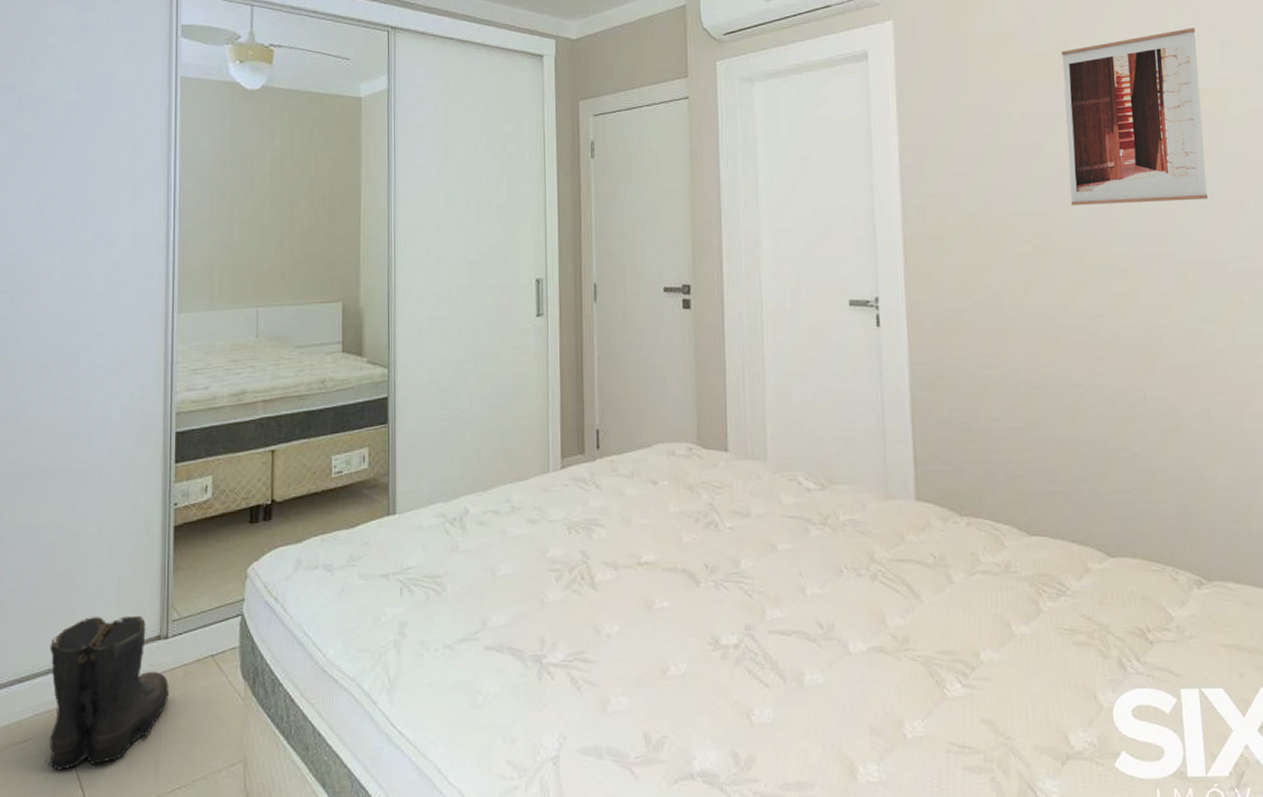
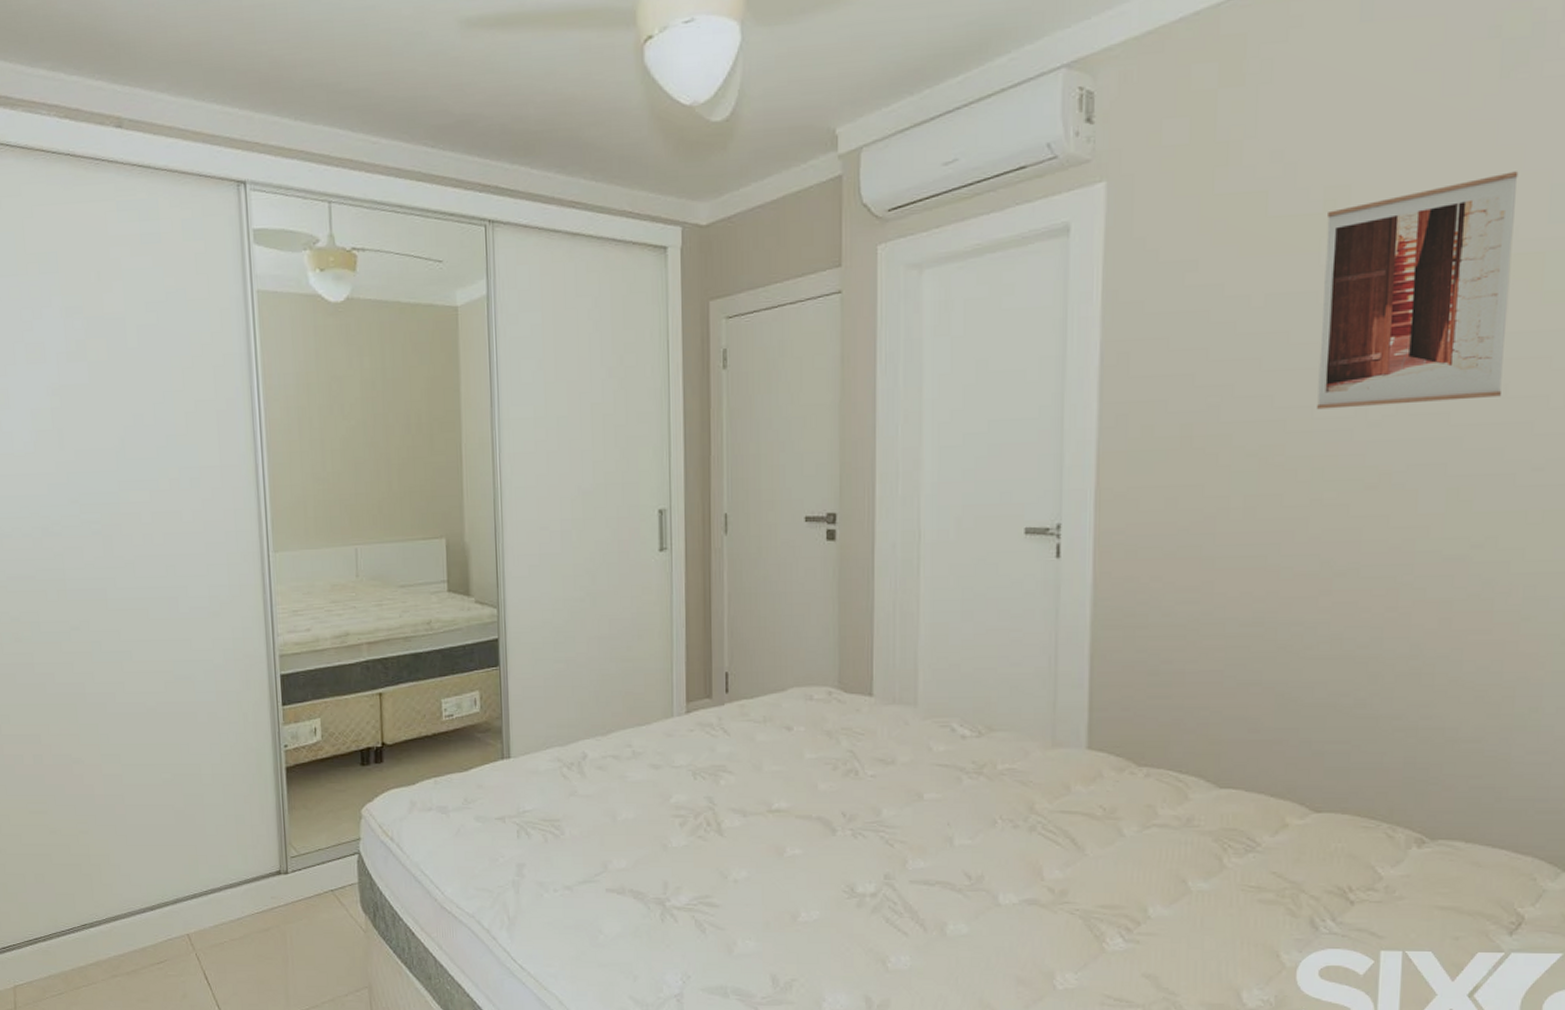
boots: present [45,615,169,770] -> none [176,851,293,989]

